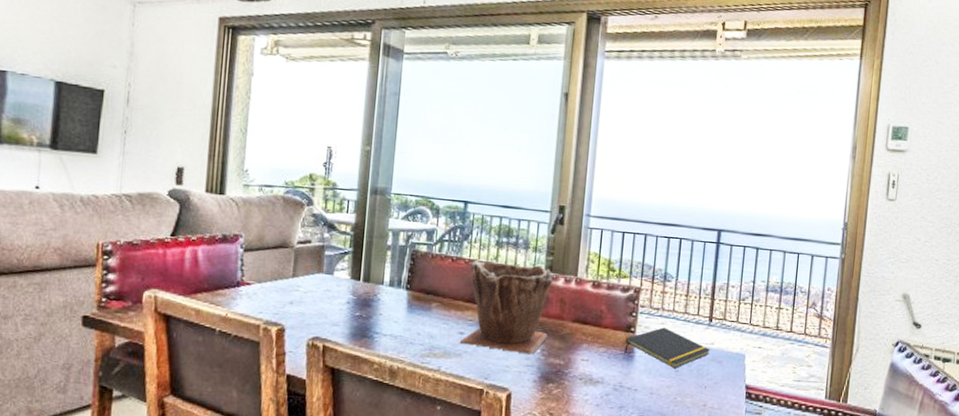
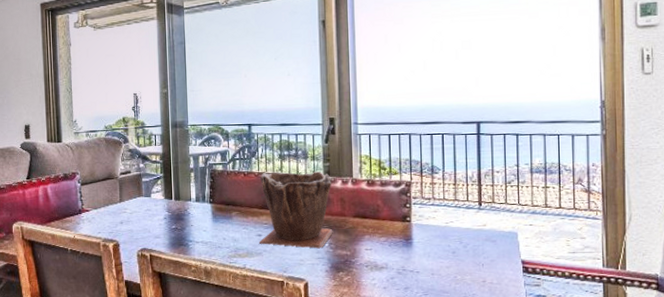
notepad: present [624,327,711,368] -> none [403,215,484,250]

